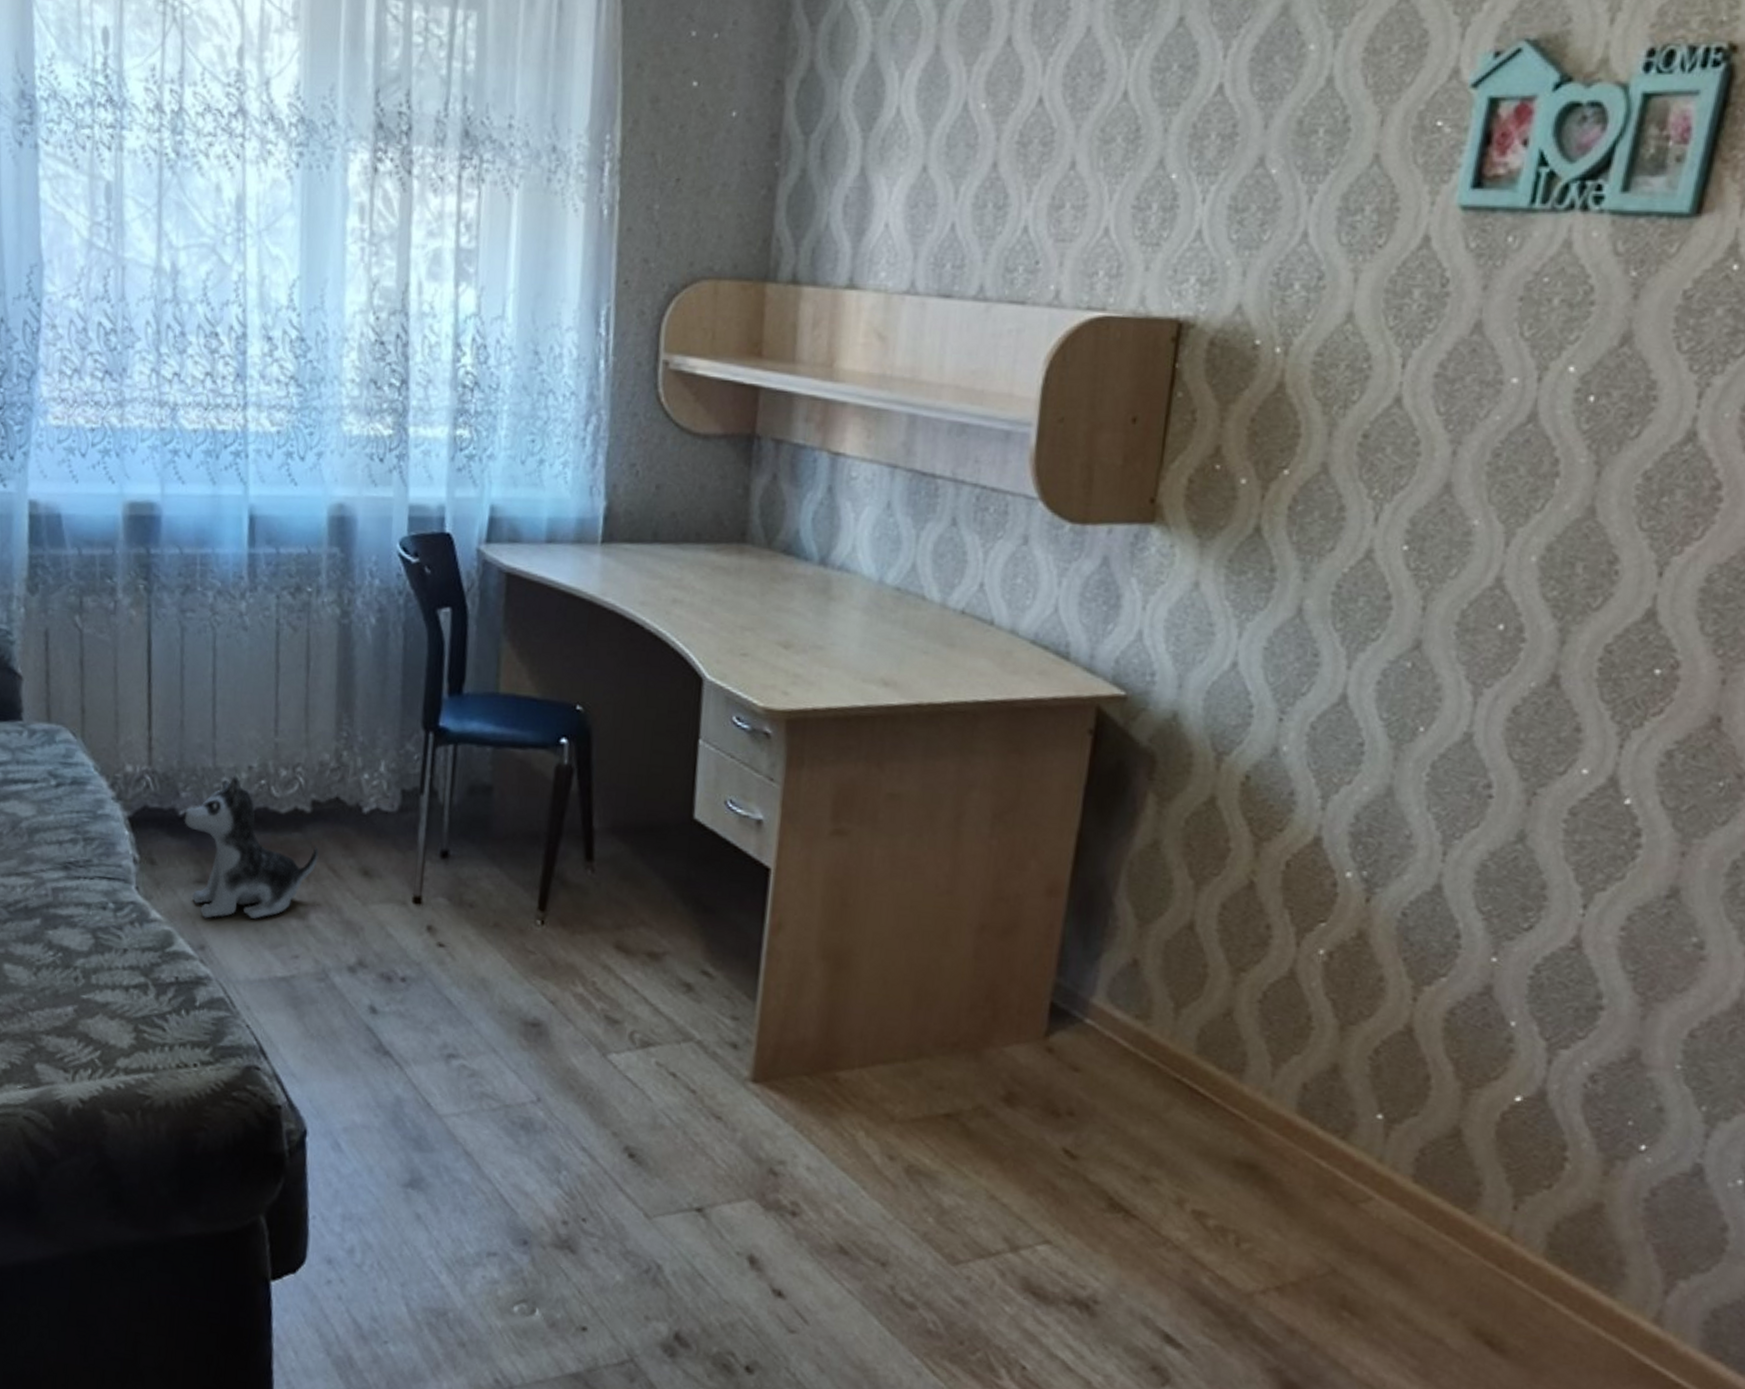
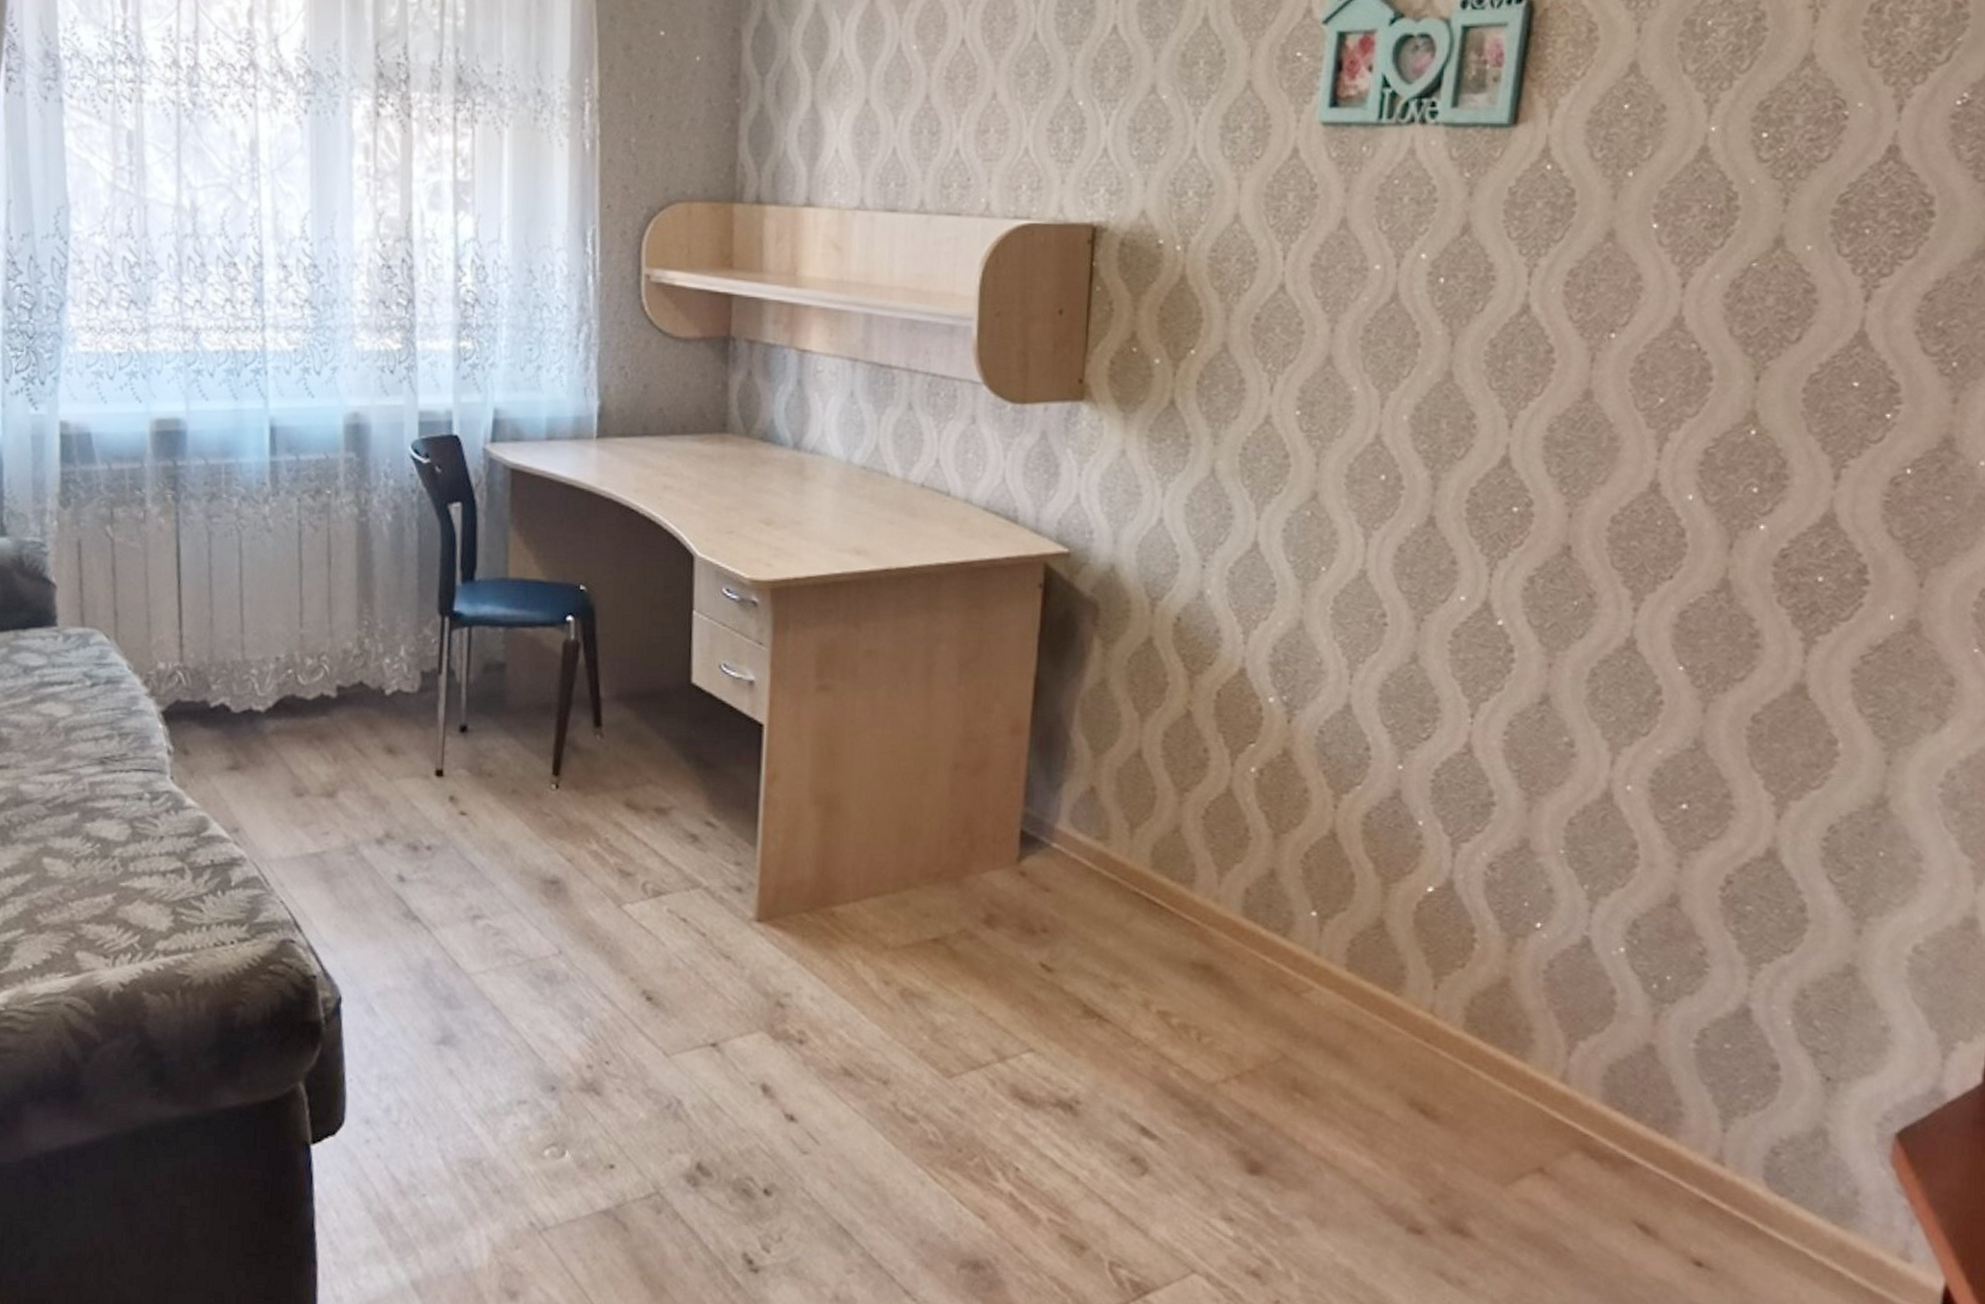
plush toy: present [183,775,319,919] -> none [214,666,345,802]

